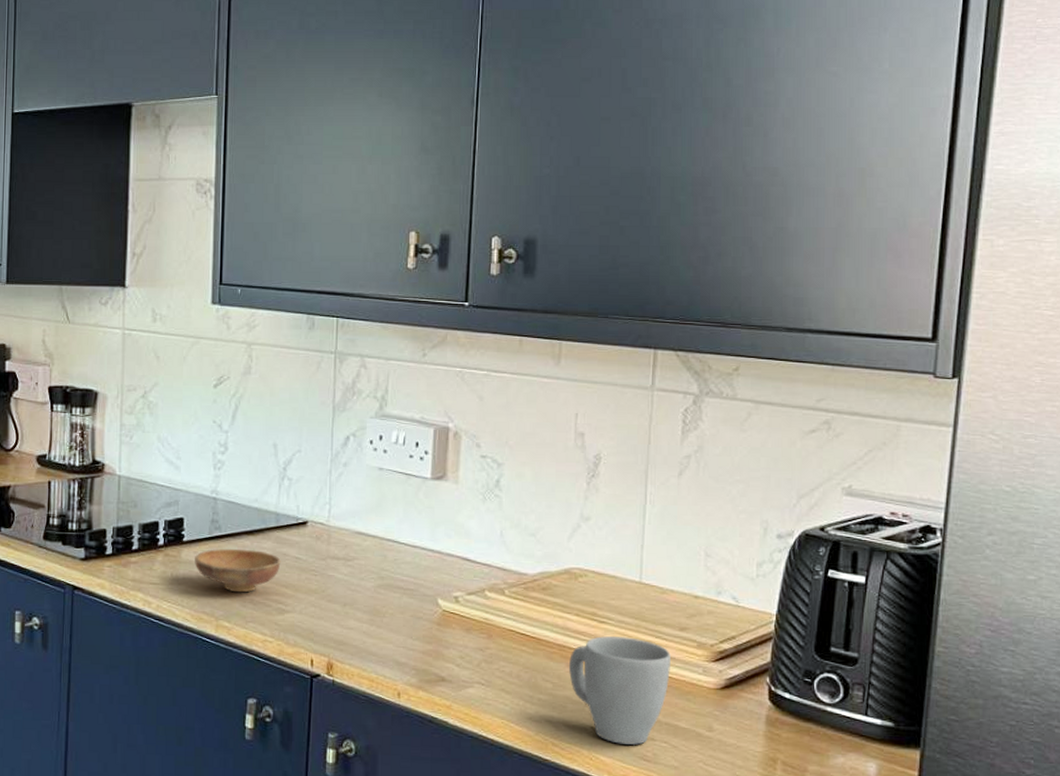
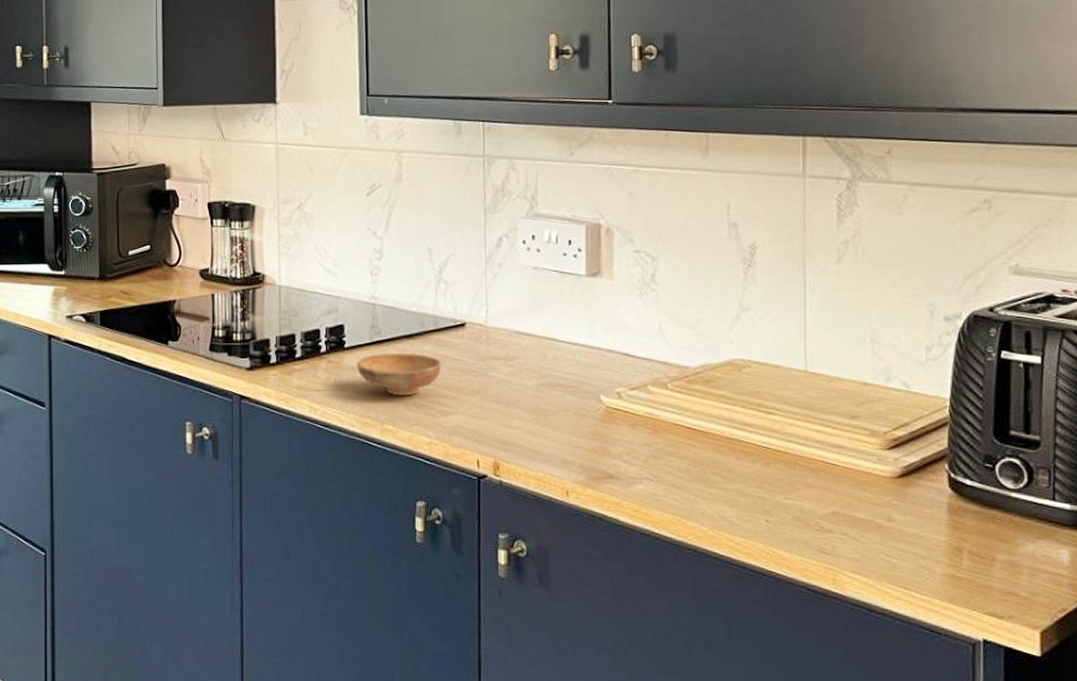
mug: present [569,636,670,746] -> none [738,427,844,539]

